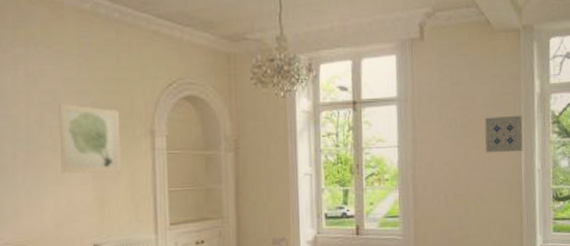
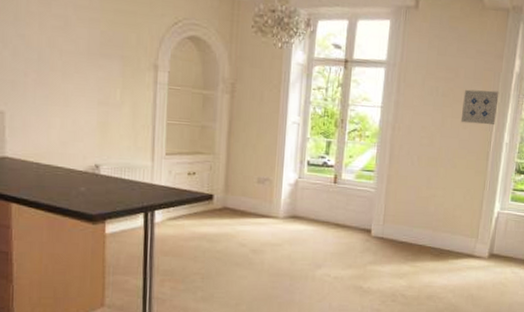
wall art: present [59,104,122,174] -> none [68,30,127,101]

